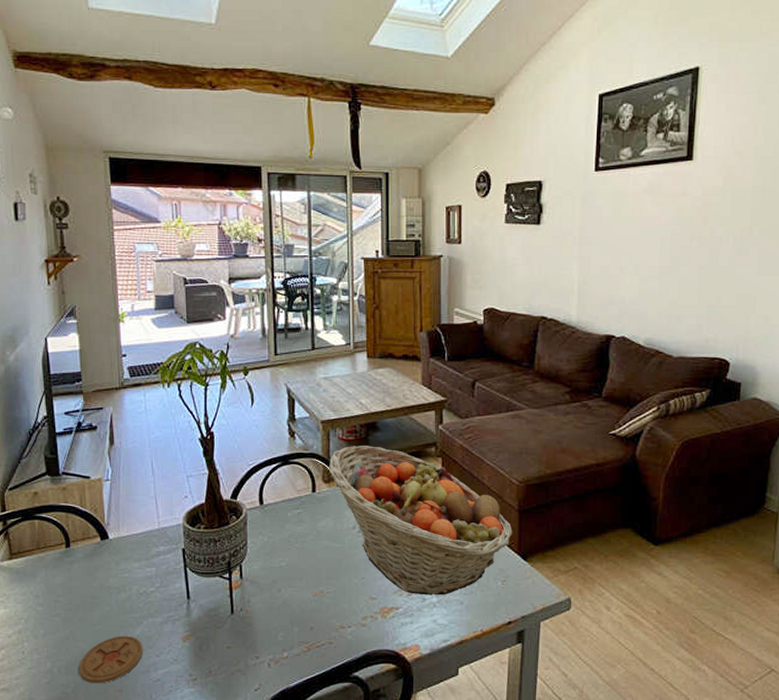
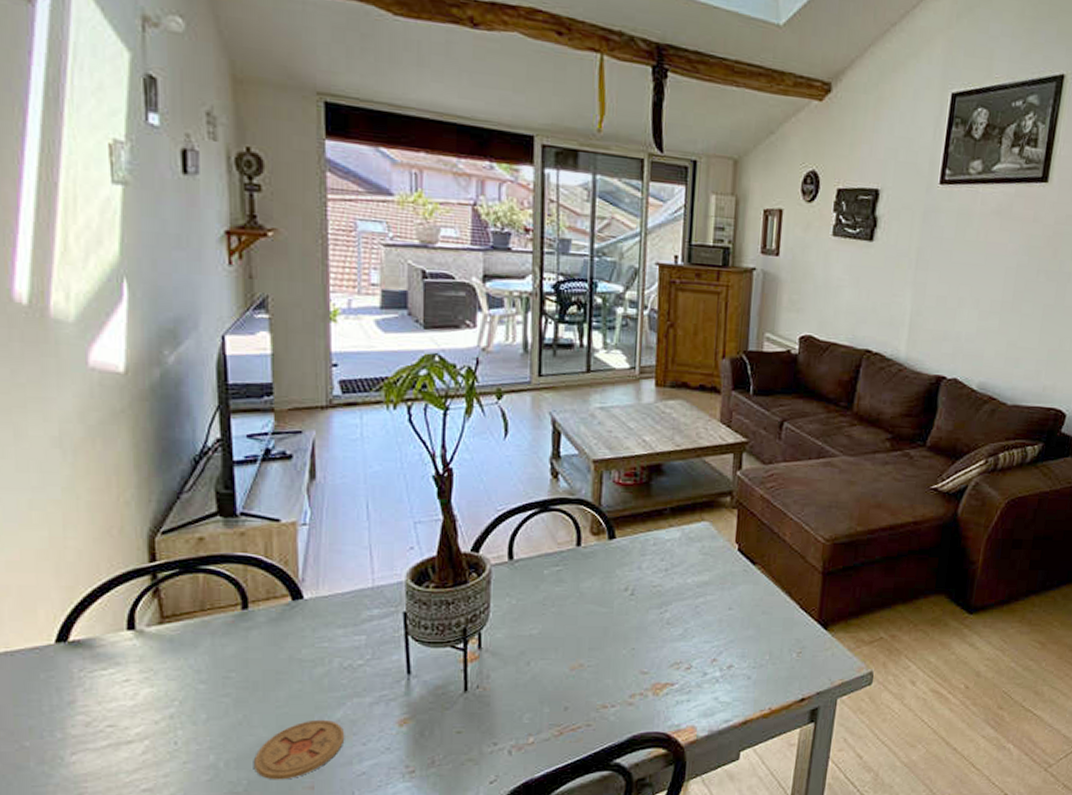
fruit basket: present [329,446,513,595] -> none [599,491,814,669]

